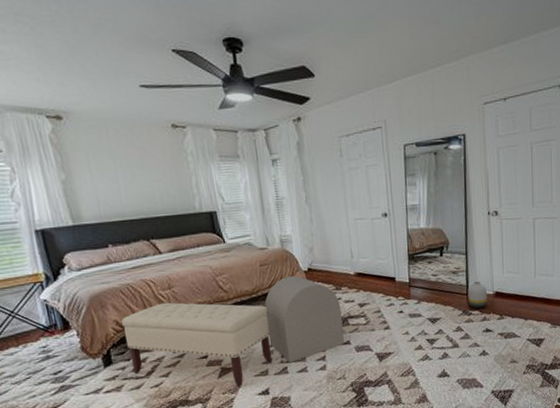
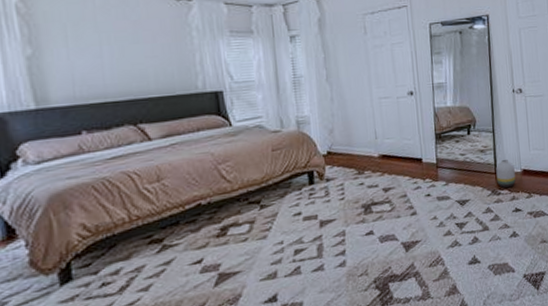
bench: present [121,302,273,387] -> none [89,195,283,296]
storage chest: present [265,275,344,363] -> none [276,160,367,261]

